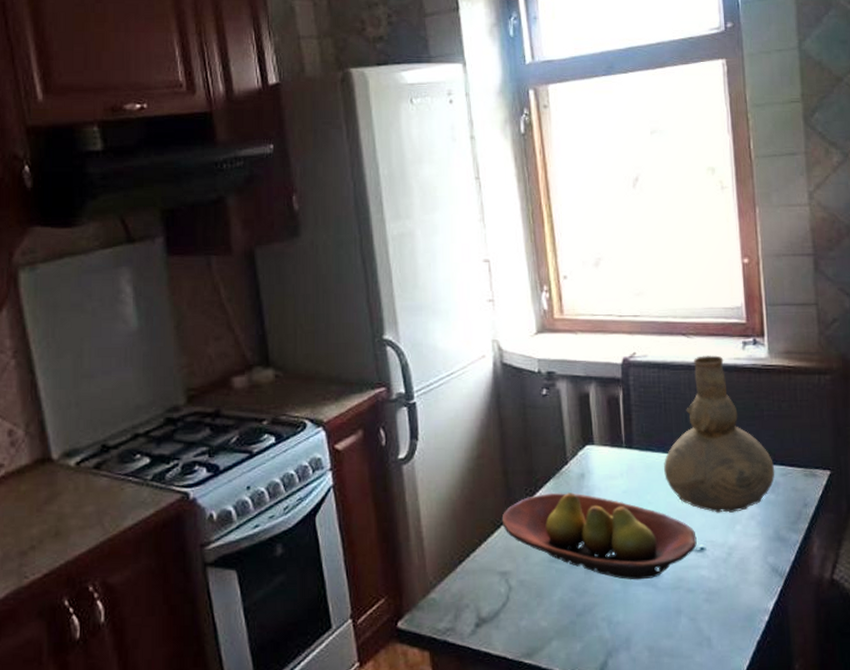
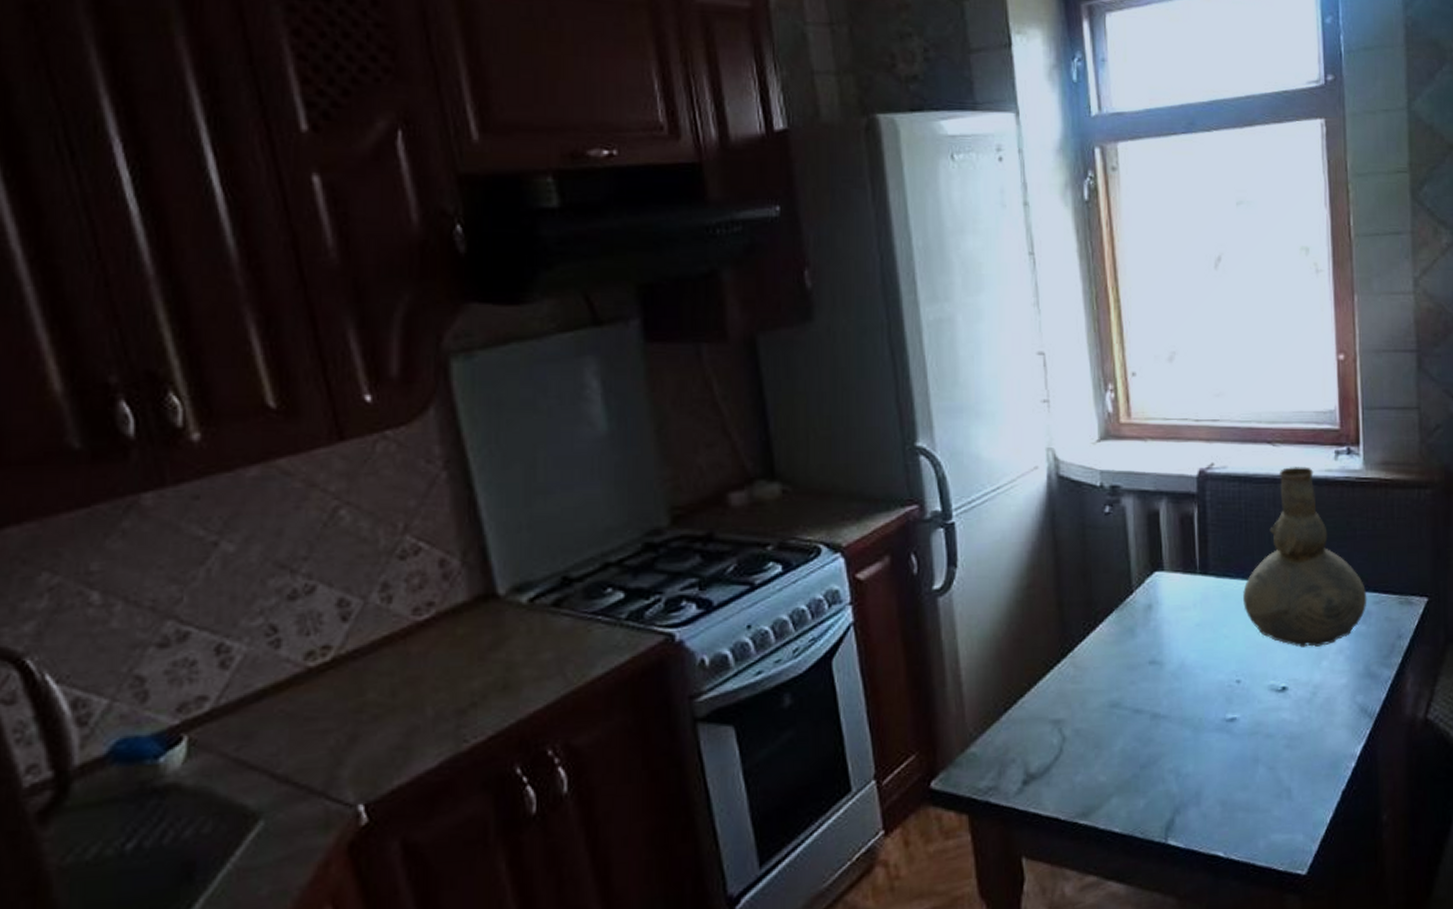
fruit bowl: present [501,493,697,581] -> none [1055,627,1278,726]

